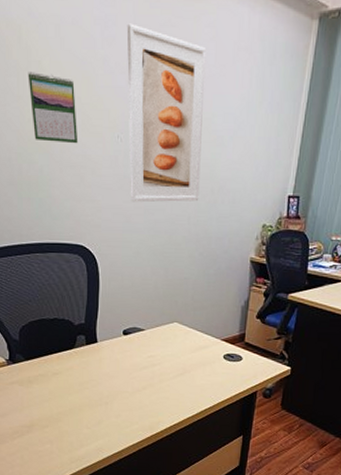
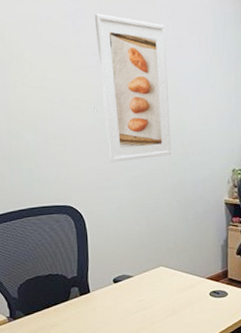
calendar: present [28,72,78,144] -> none [11,63,60,119]

